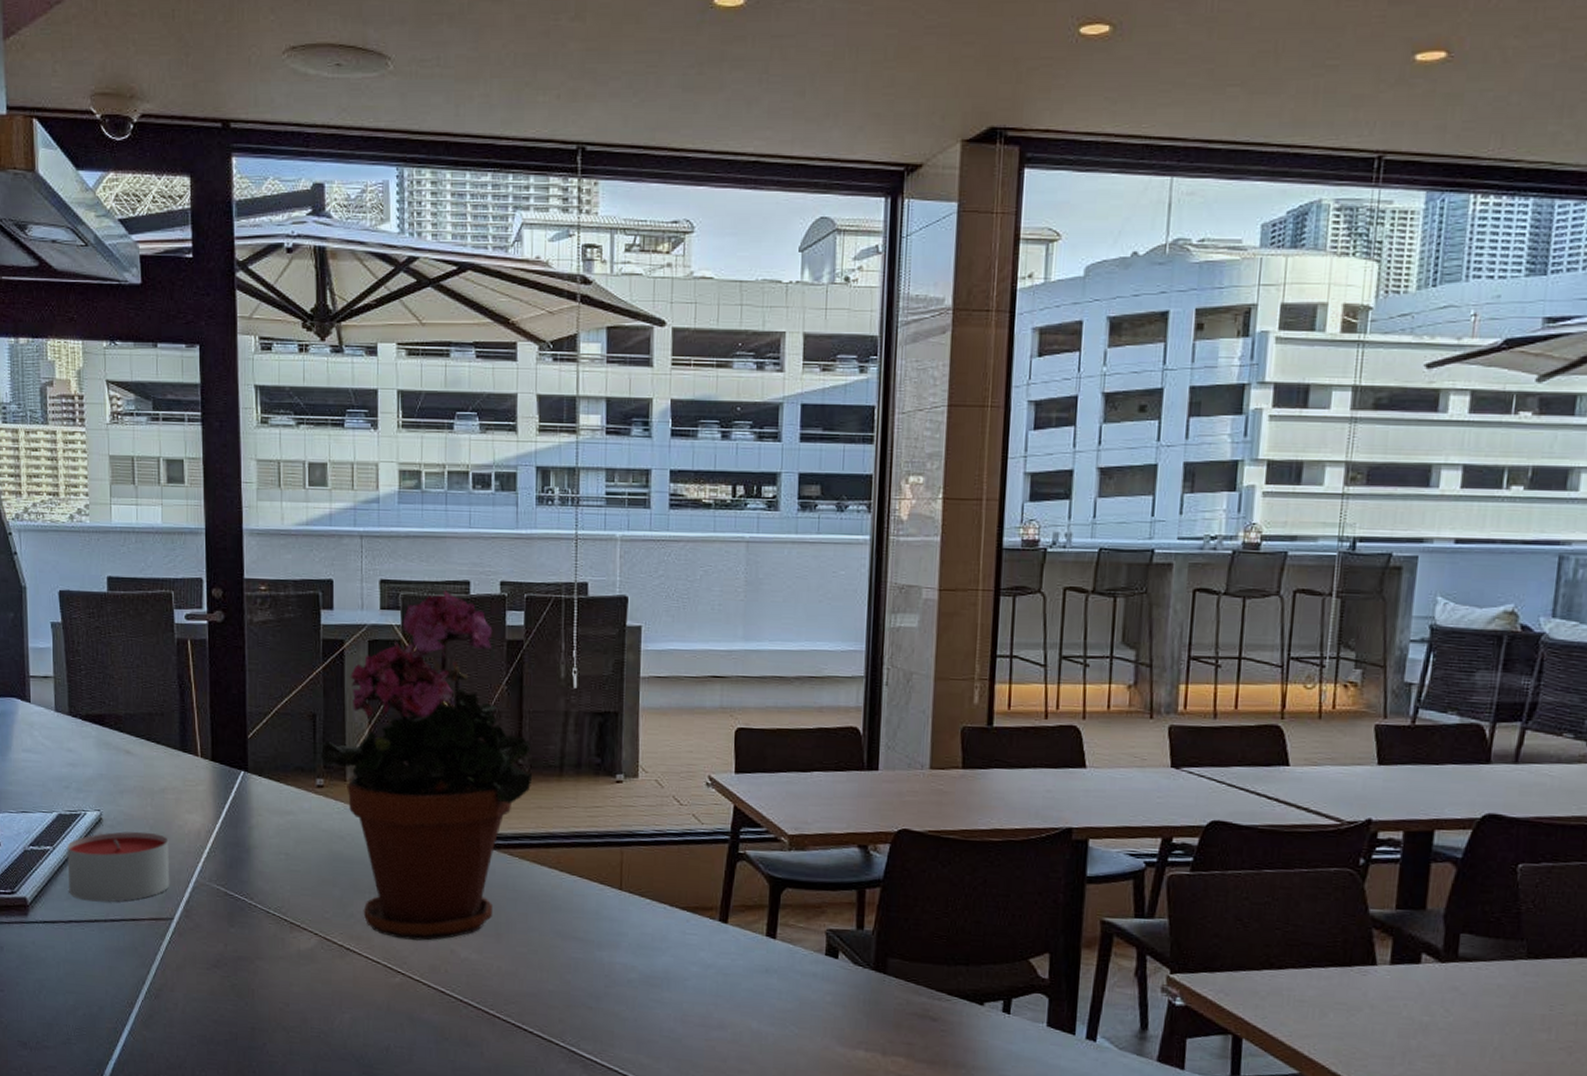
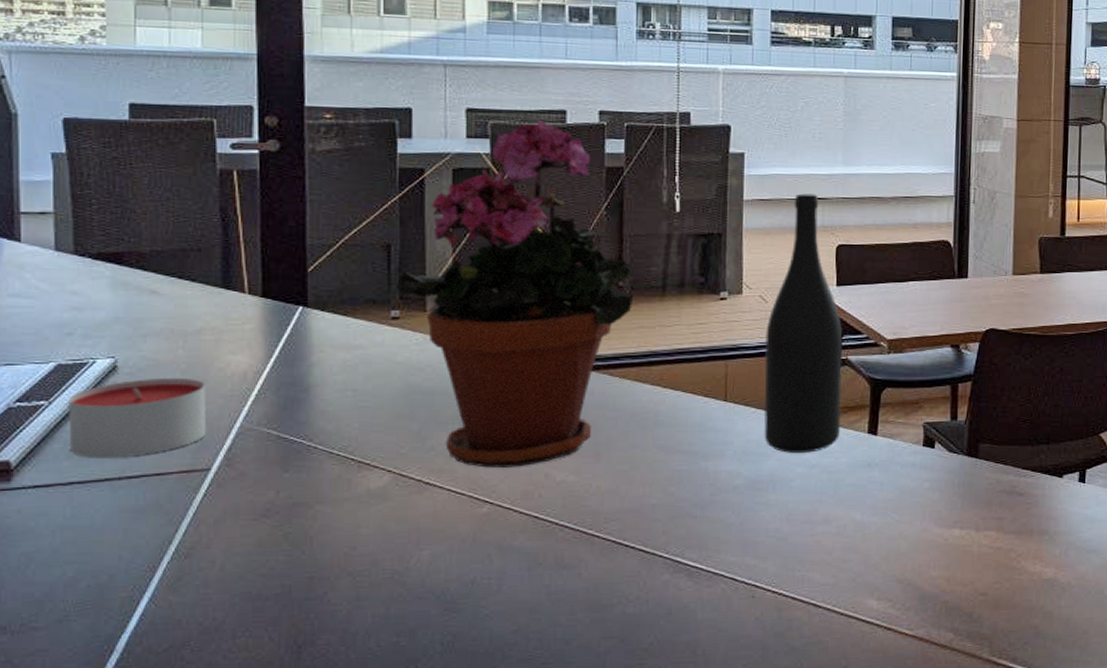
wine bottle: none [659,671,741,952] -> present [764,193,843,453]

